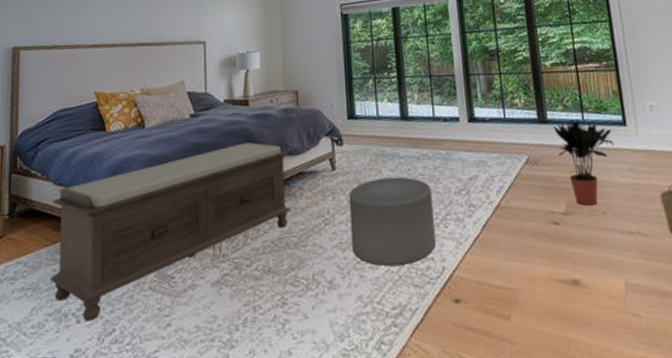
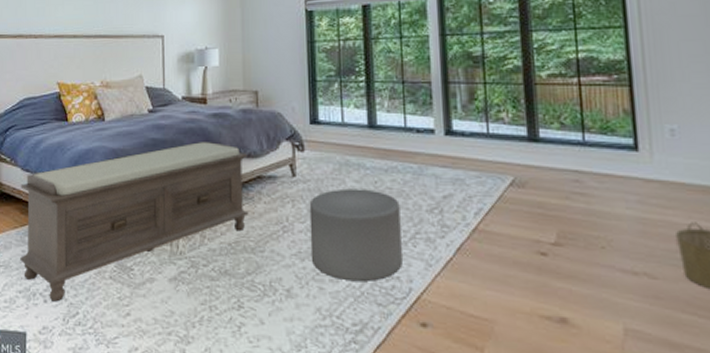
potted plant: present [553,119,614,206] -> none [546,140,621,238]

